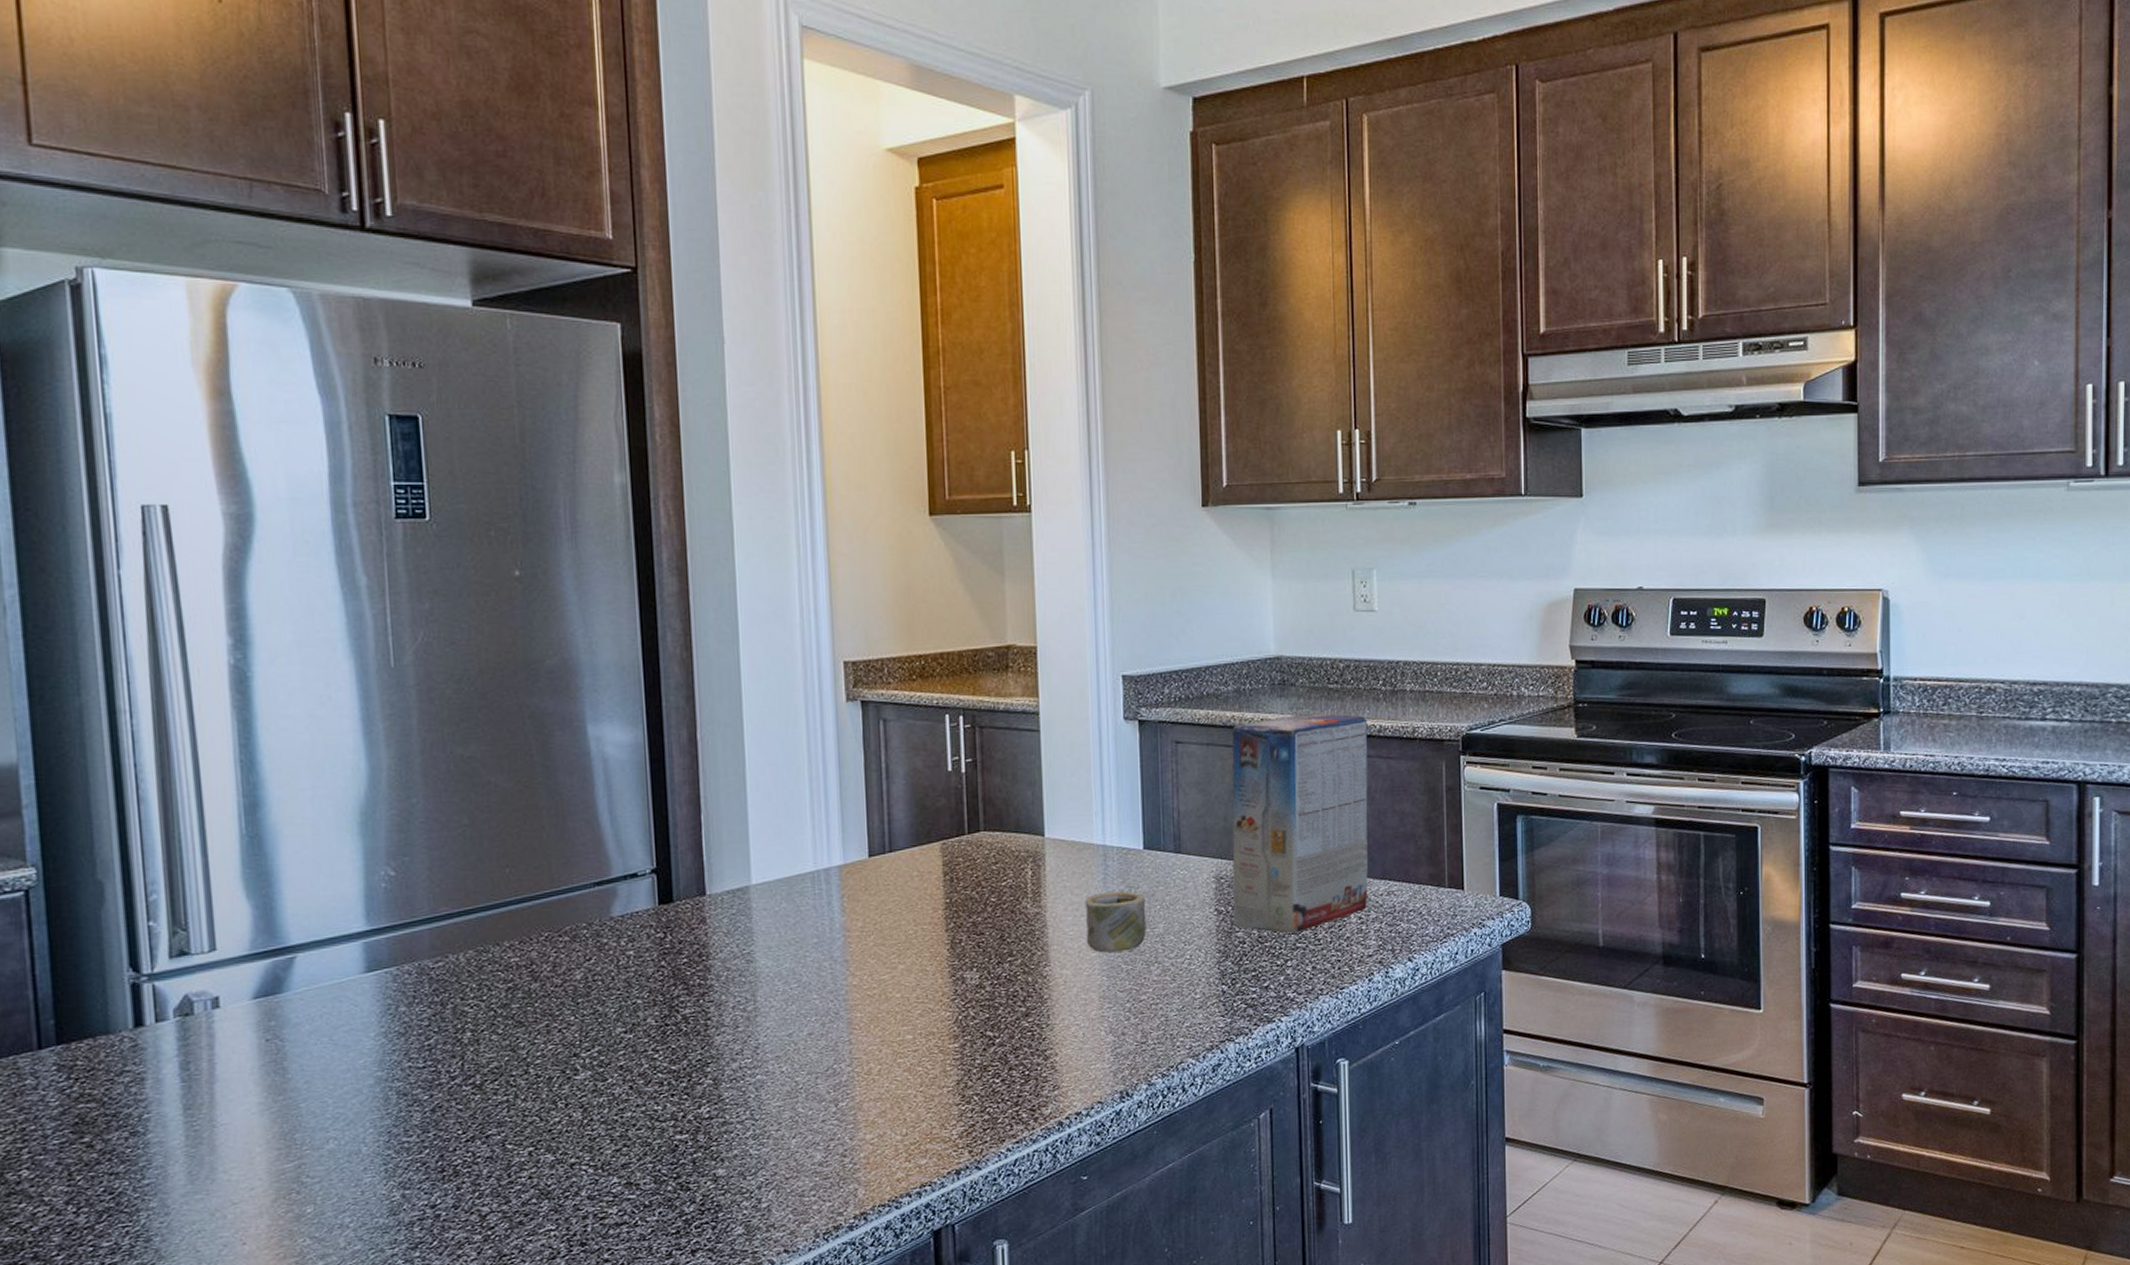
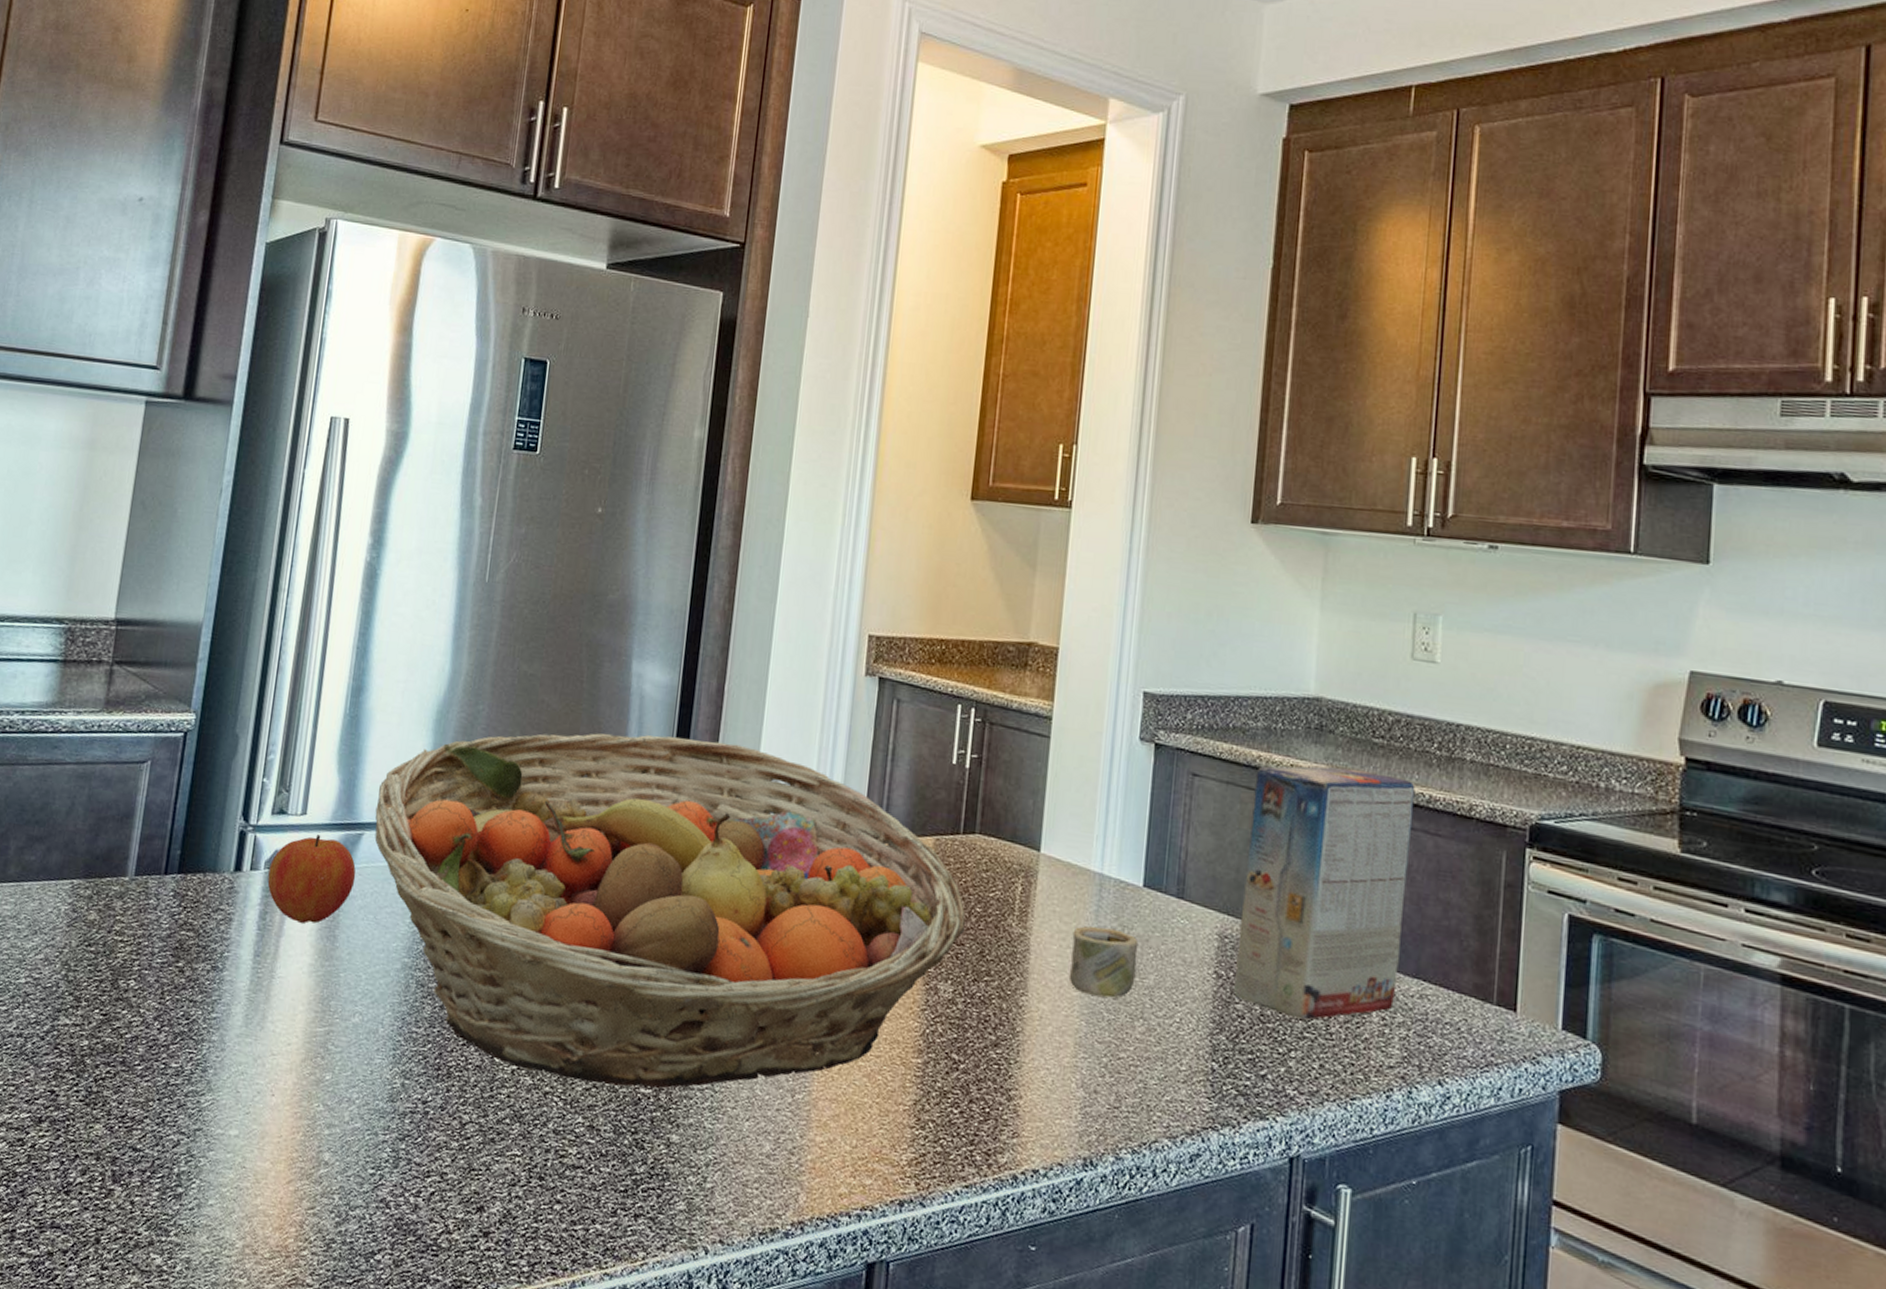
apple: none [180,968,297,1064] -> present [267,834,356,924]
fruit basket: none [303,790,983,1148] -> present [375,733,966,1089]

